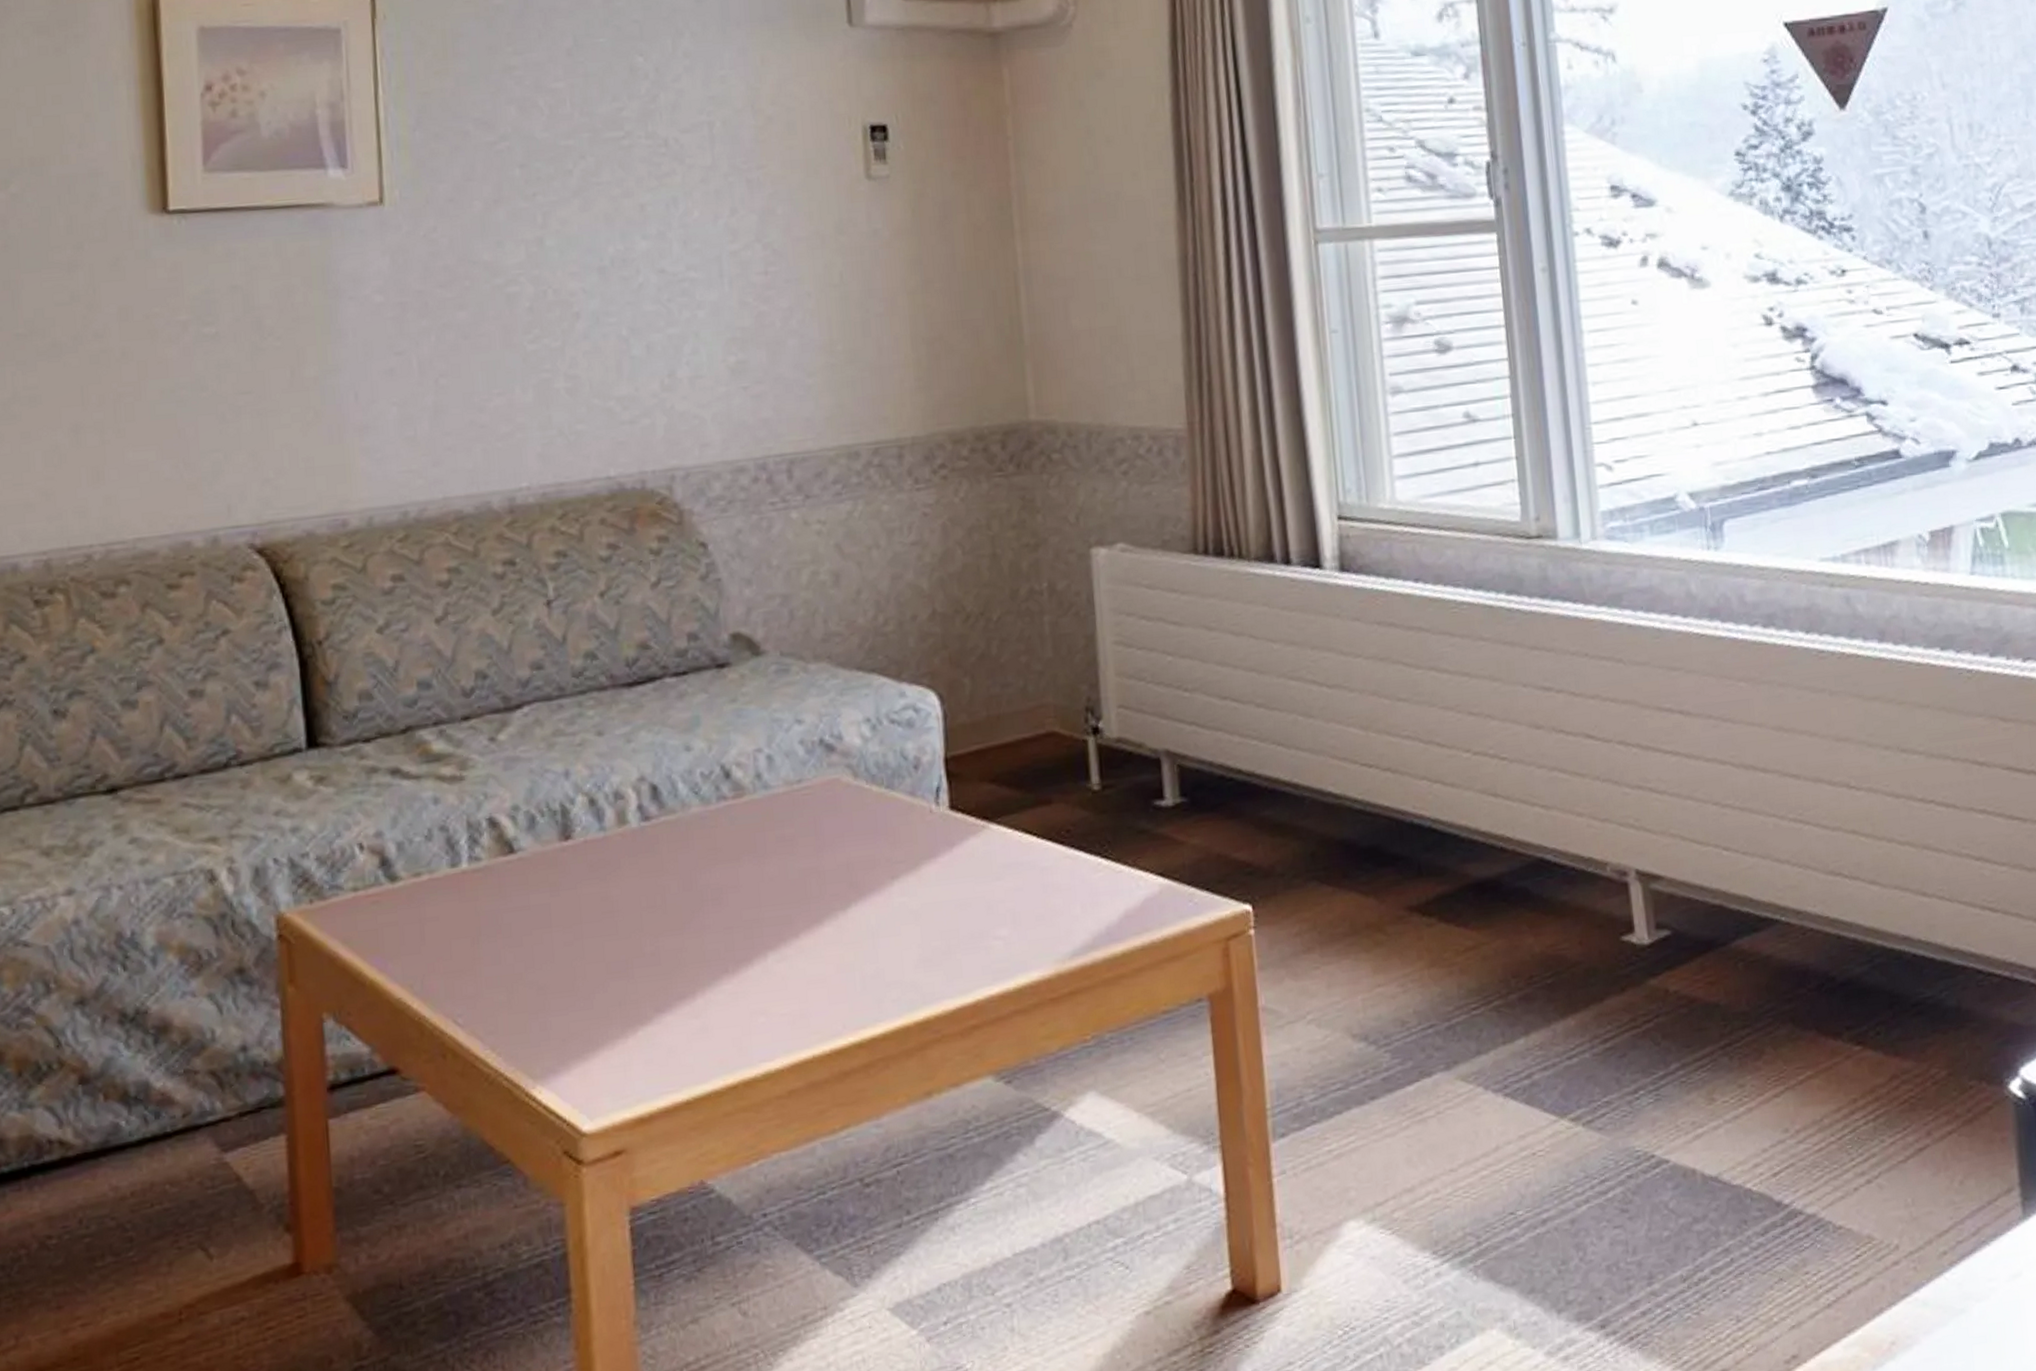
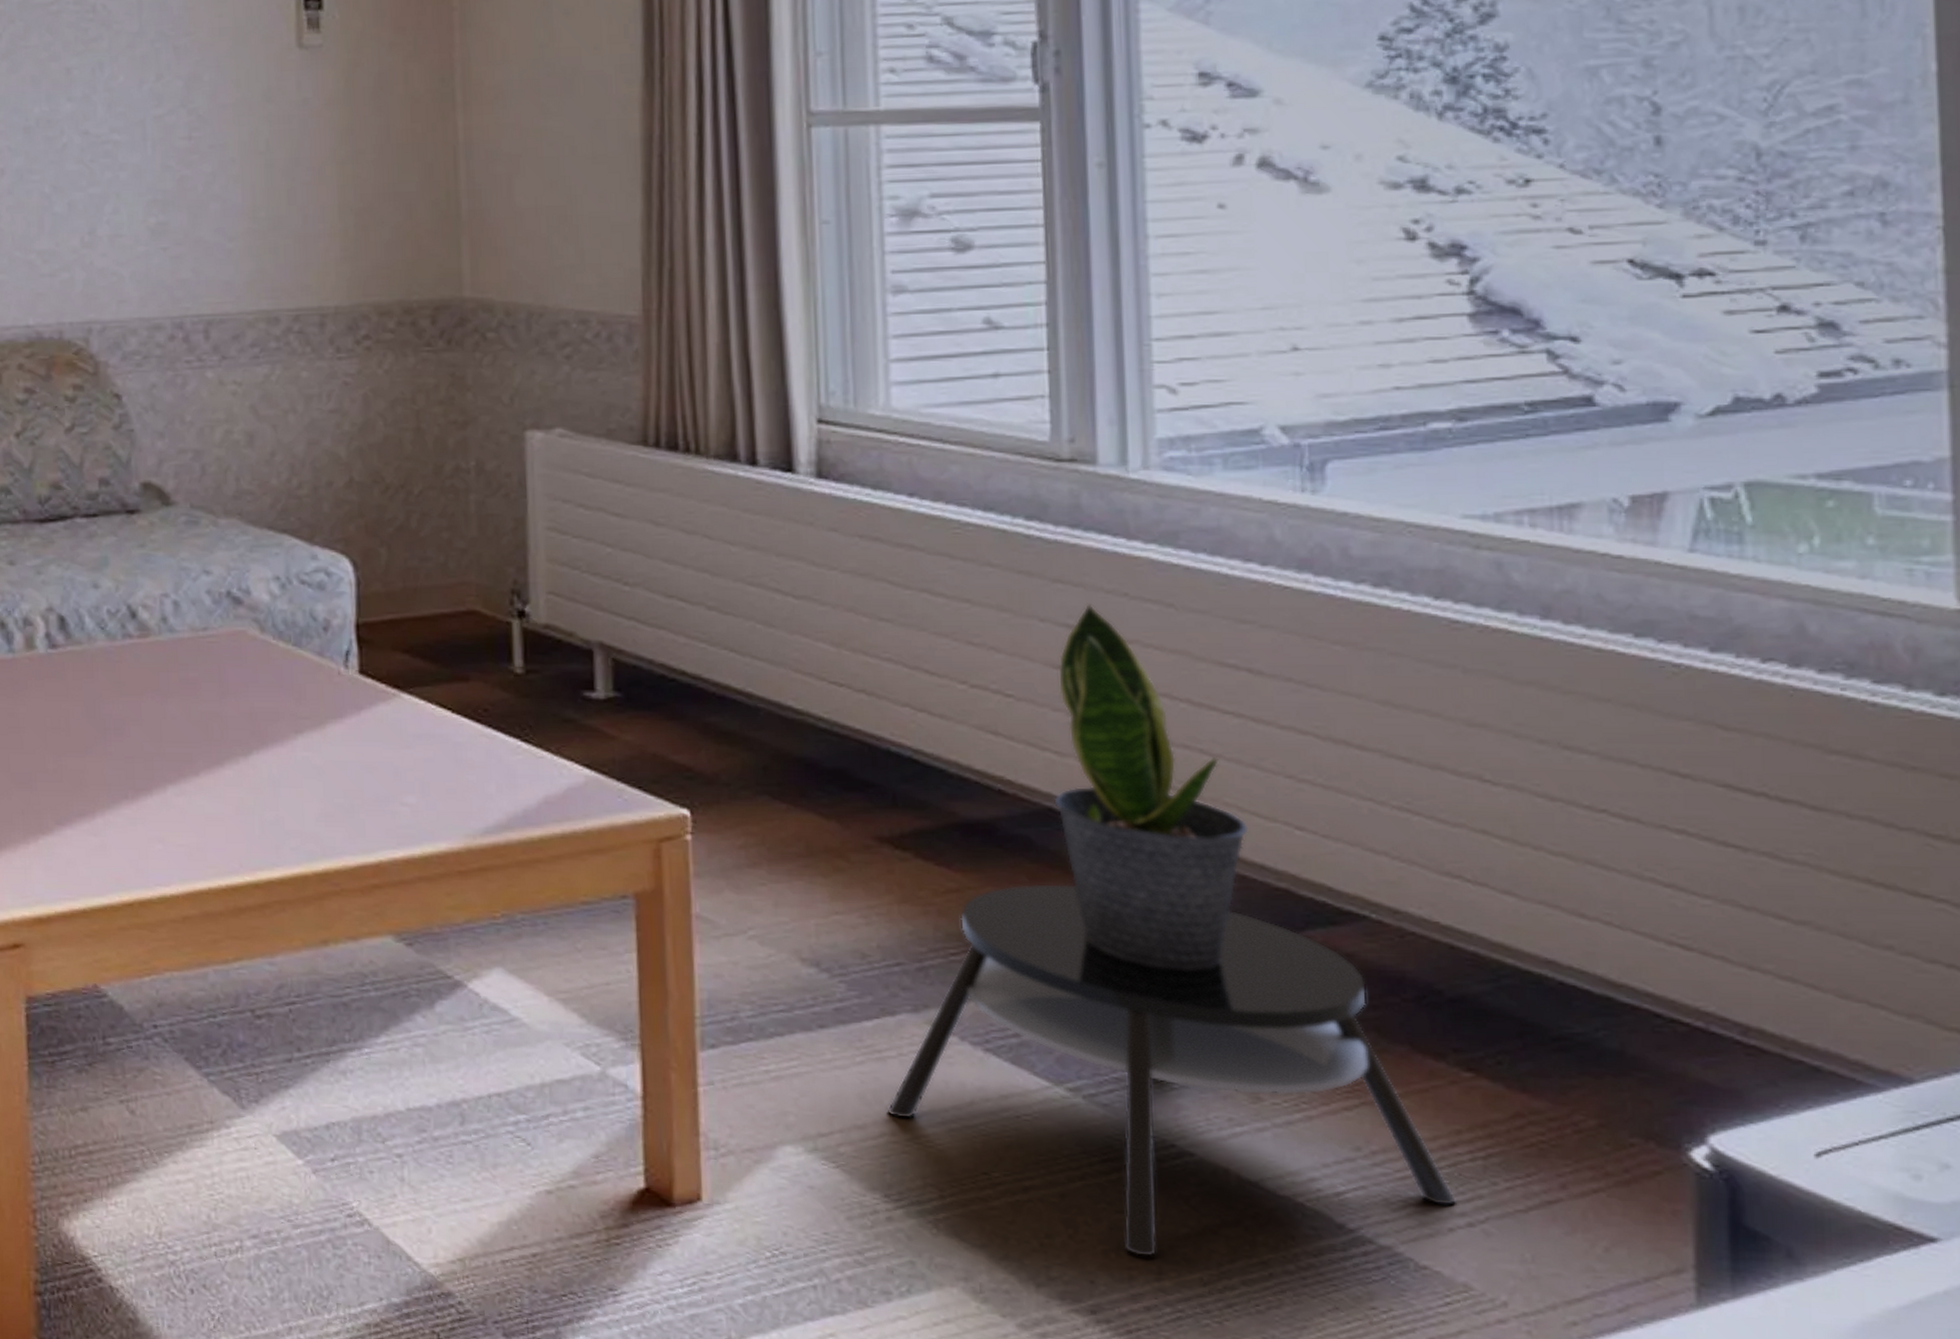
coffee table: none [1430,926,1858,1266] -> present [886,883,1456,1258]
potted plant: none [1539,665,1690,993] -> present [1054,603,1249,969]

